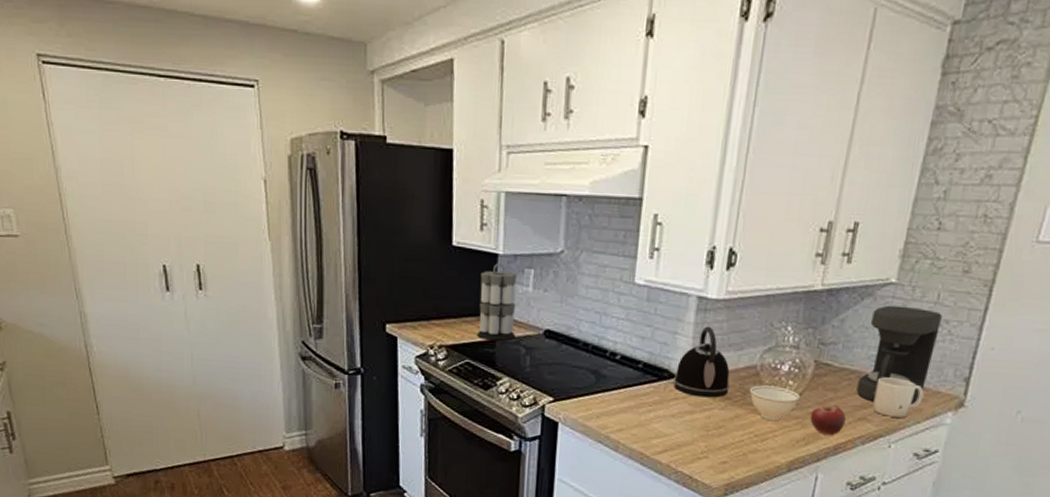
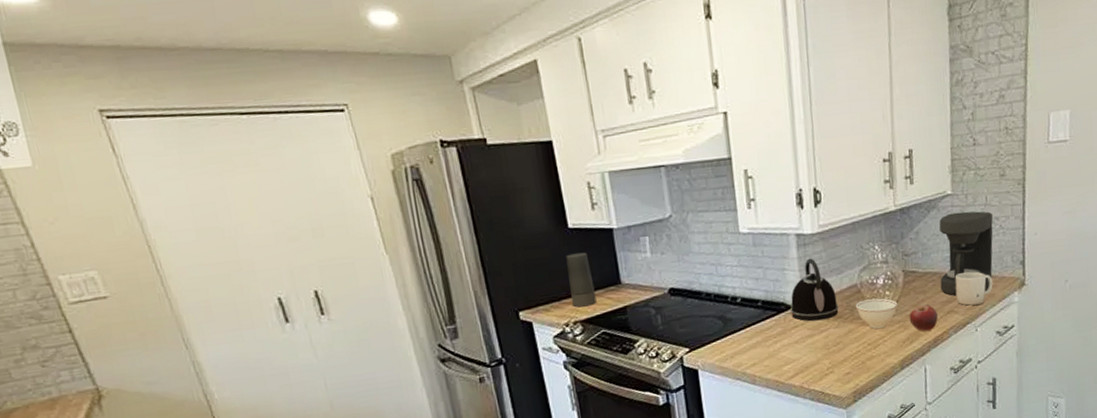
canister: none [441,273,467,332] -> present [566,252,597,308]
spice rack: present [478,263,517,341] -> none [600,236,643,309]

